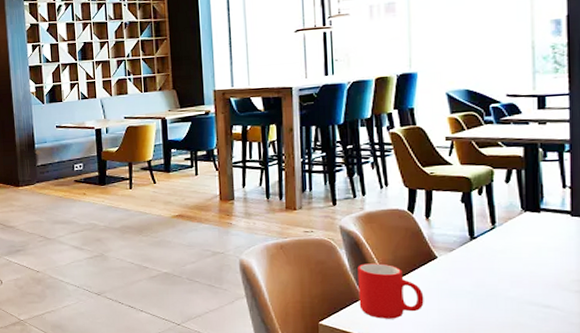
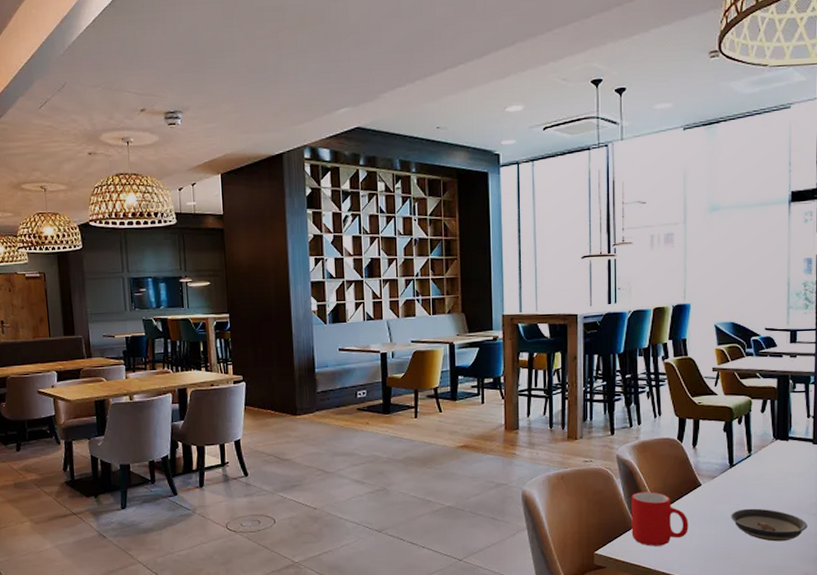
saucer: none [473,283,568,320] -> present [731,508,807,542]

